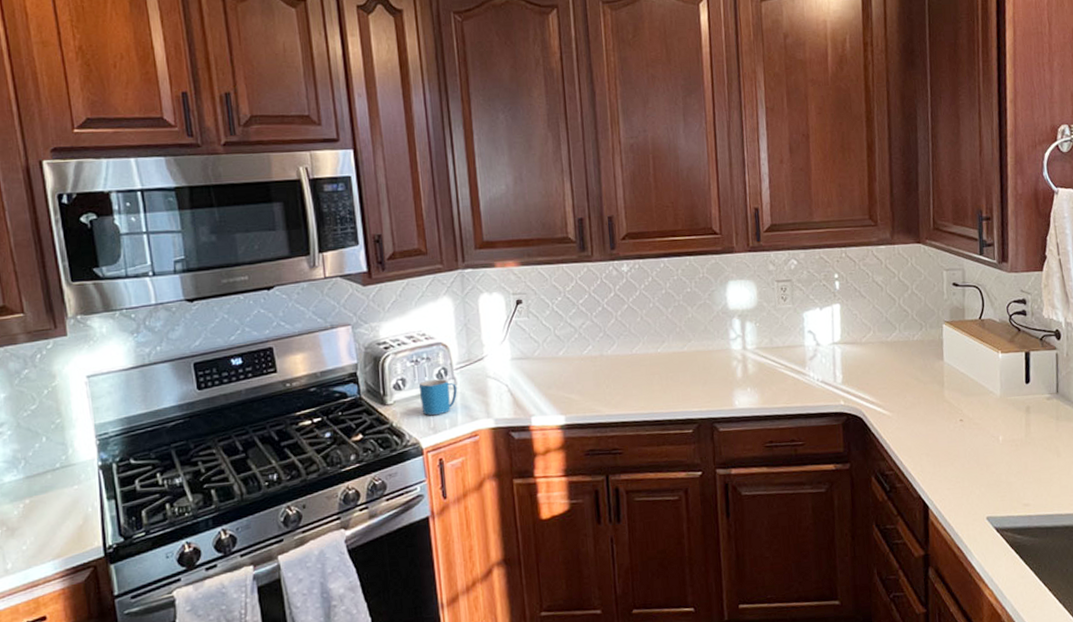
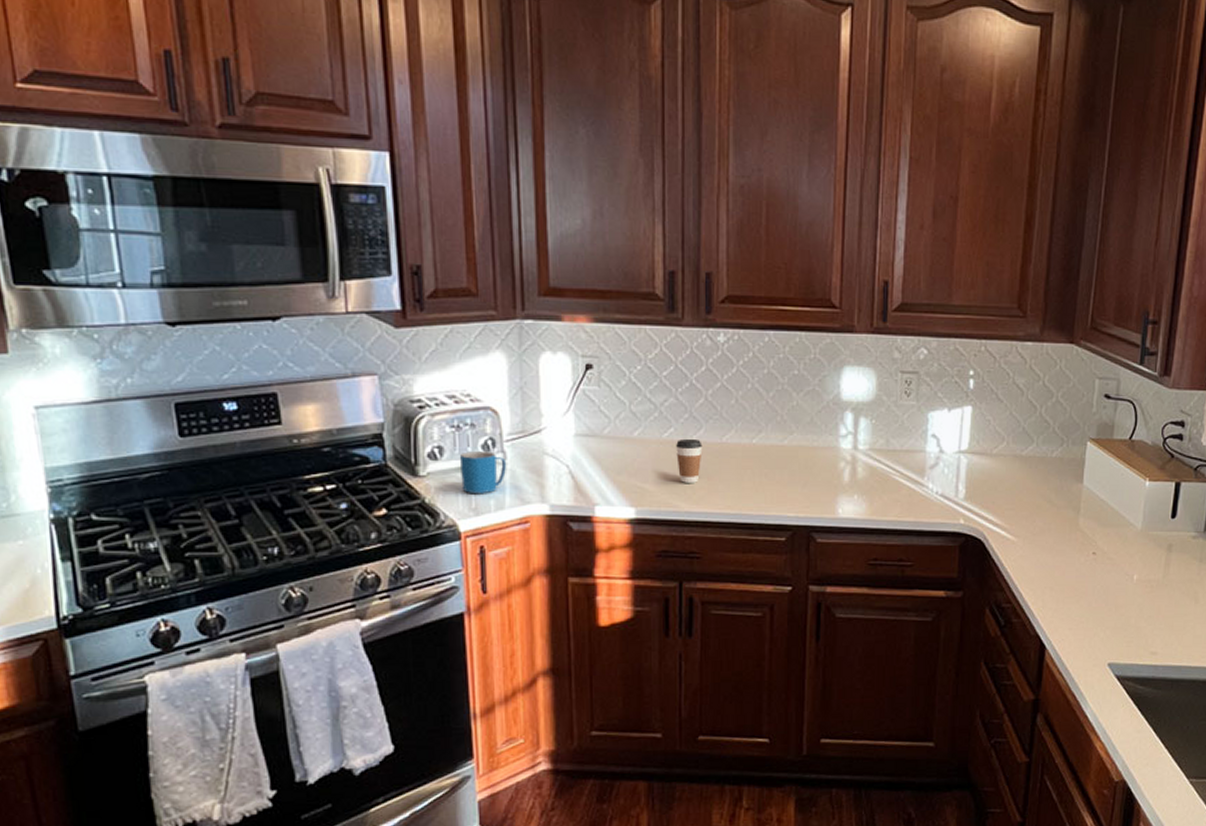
coffee cup: none [594,353,617,391] -> present [676,438,703,483]

